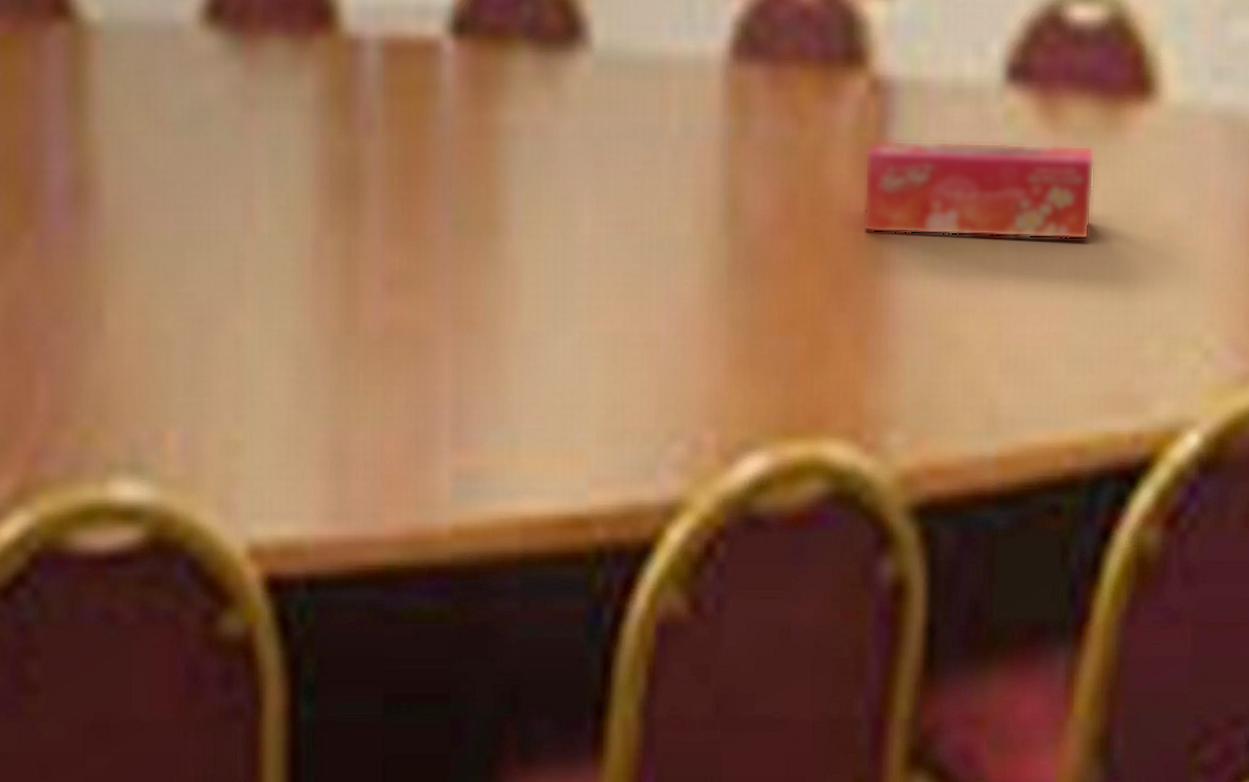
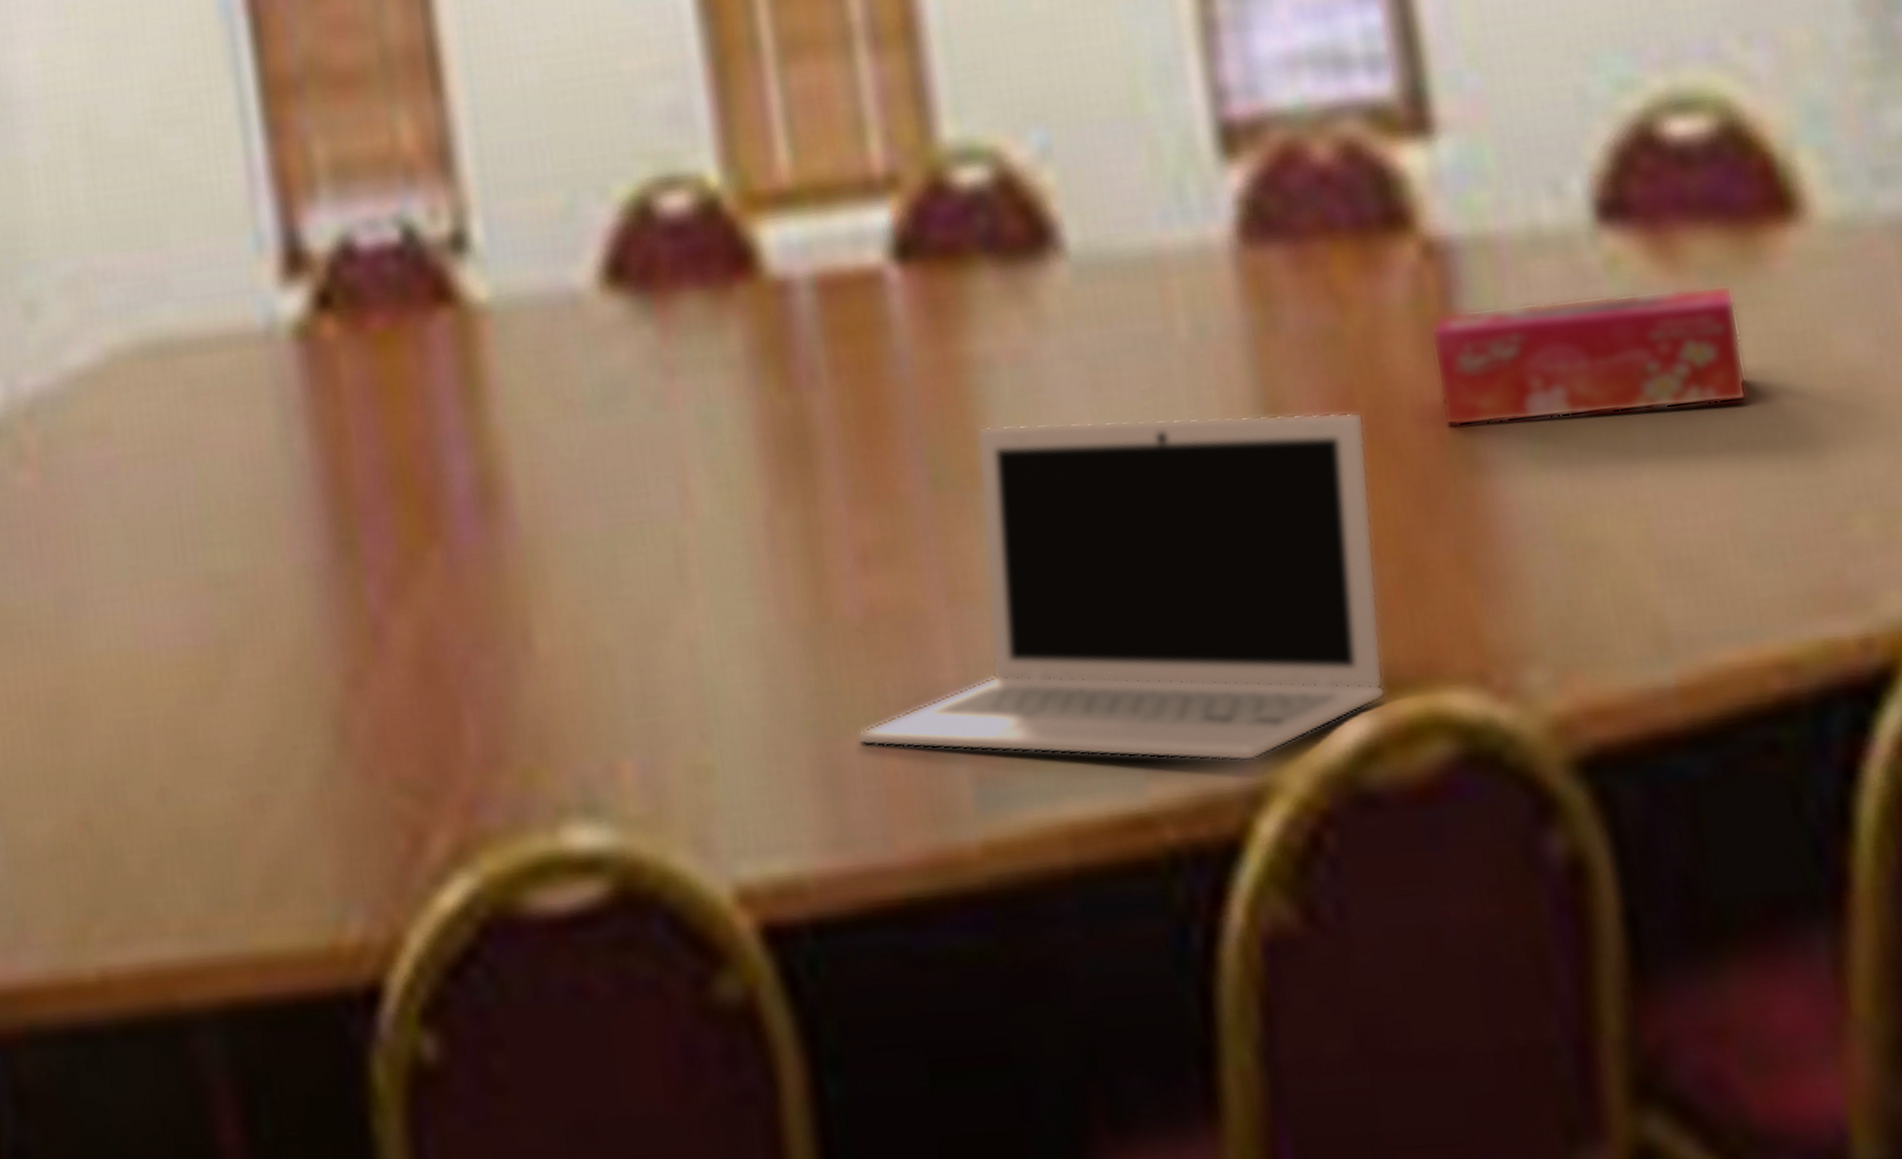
laptop: none [364,185,802,482] -> present [856,411,1386,762]

